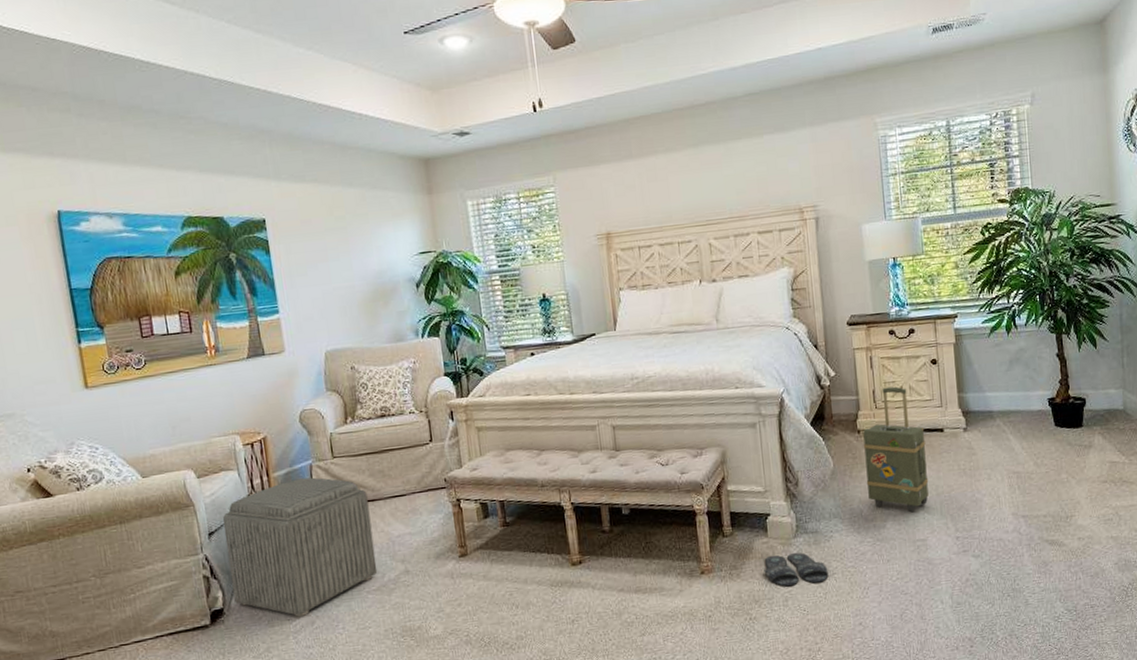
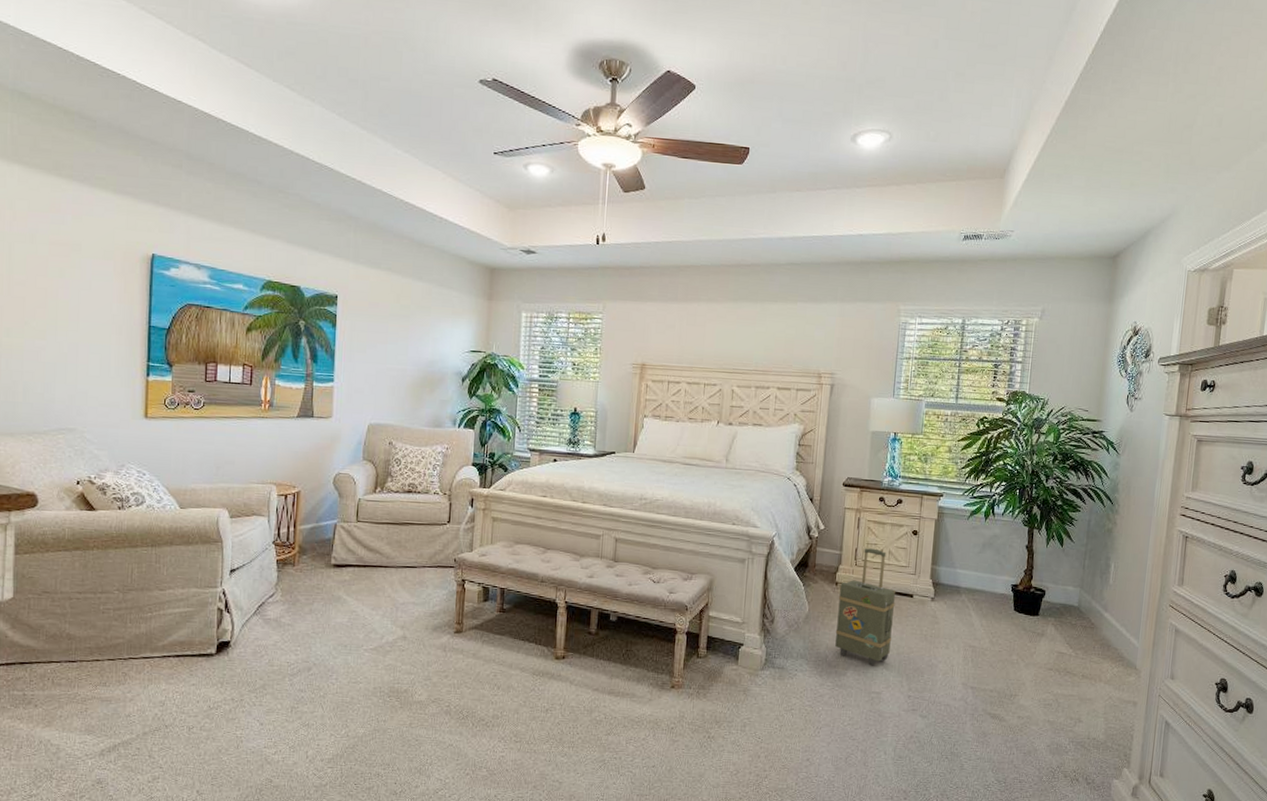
ottoman: present [222,477,377,617] -> none [242,535,382,661]
slippers: present [764,552,829,587] -> none [729,682,787,715]

